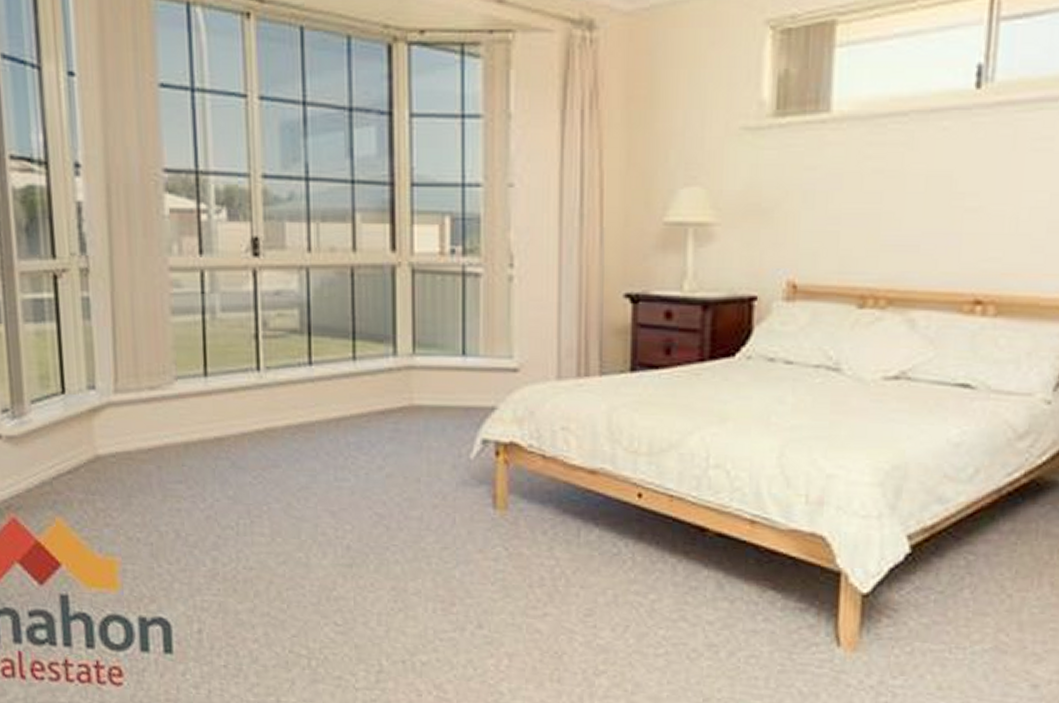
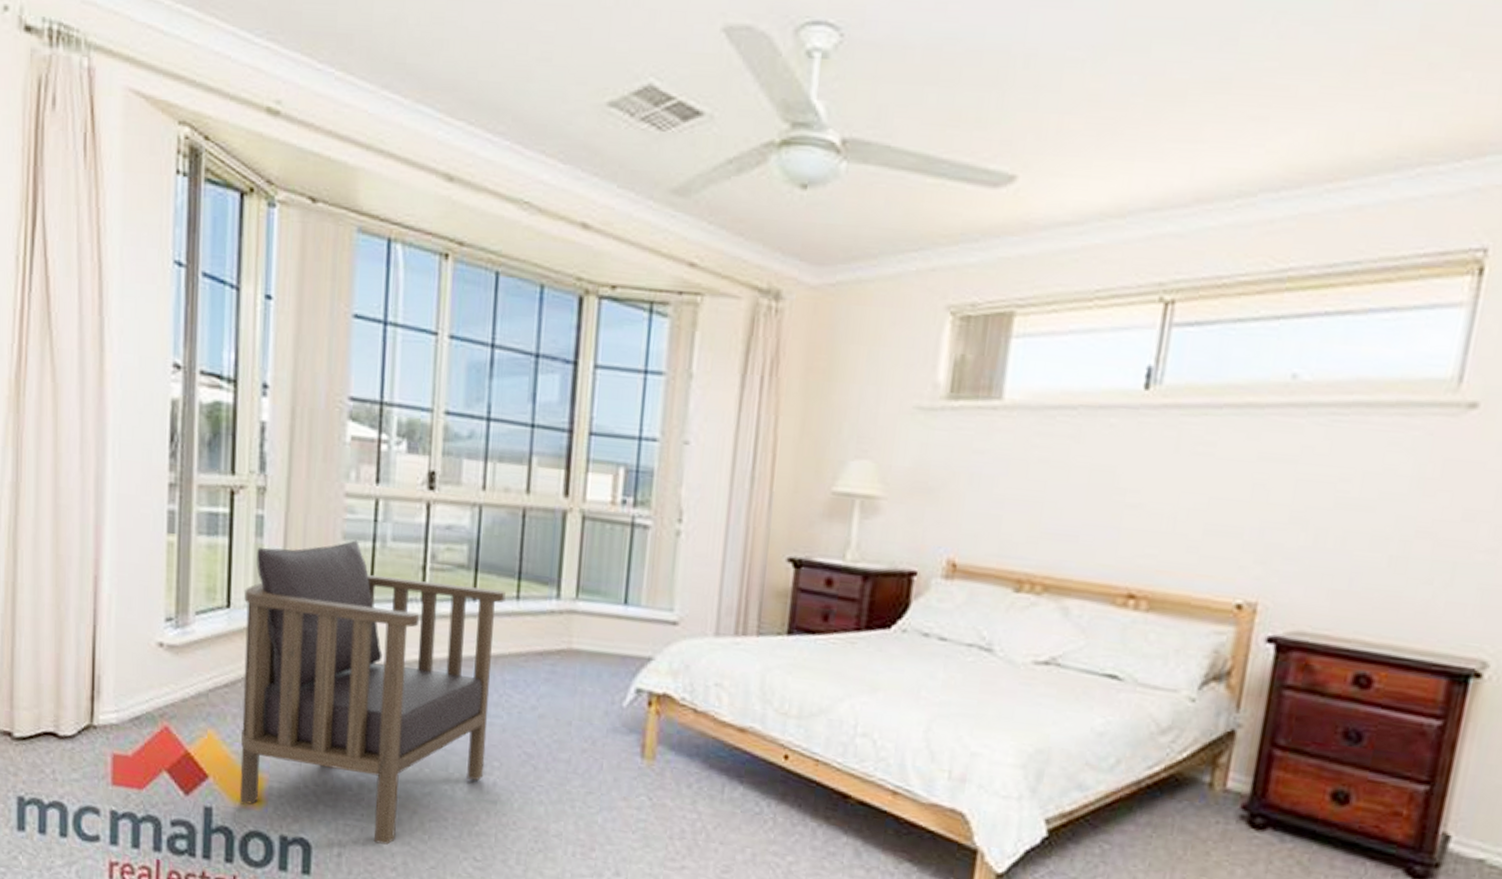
armchair: none [78,314,341,617] -> present [239,540,506,845]

